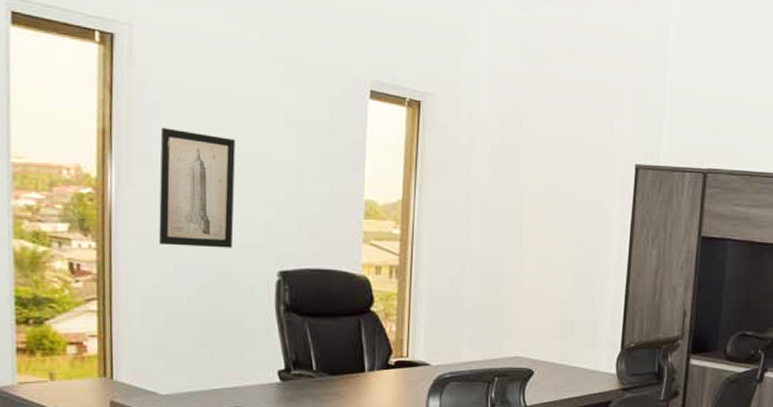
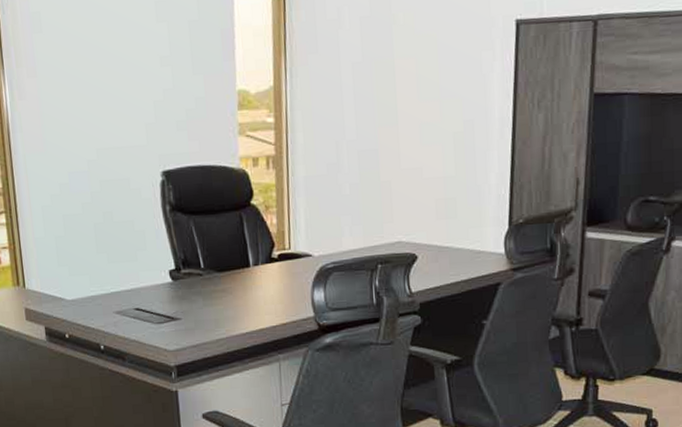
wall art: present [159,127,235,248] -> none [44,37,118,155]

